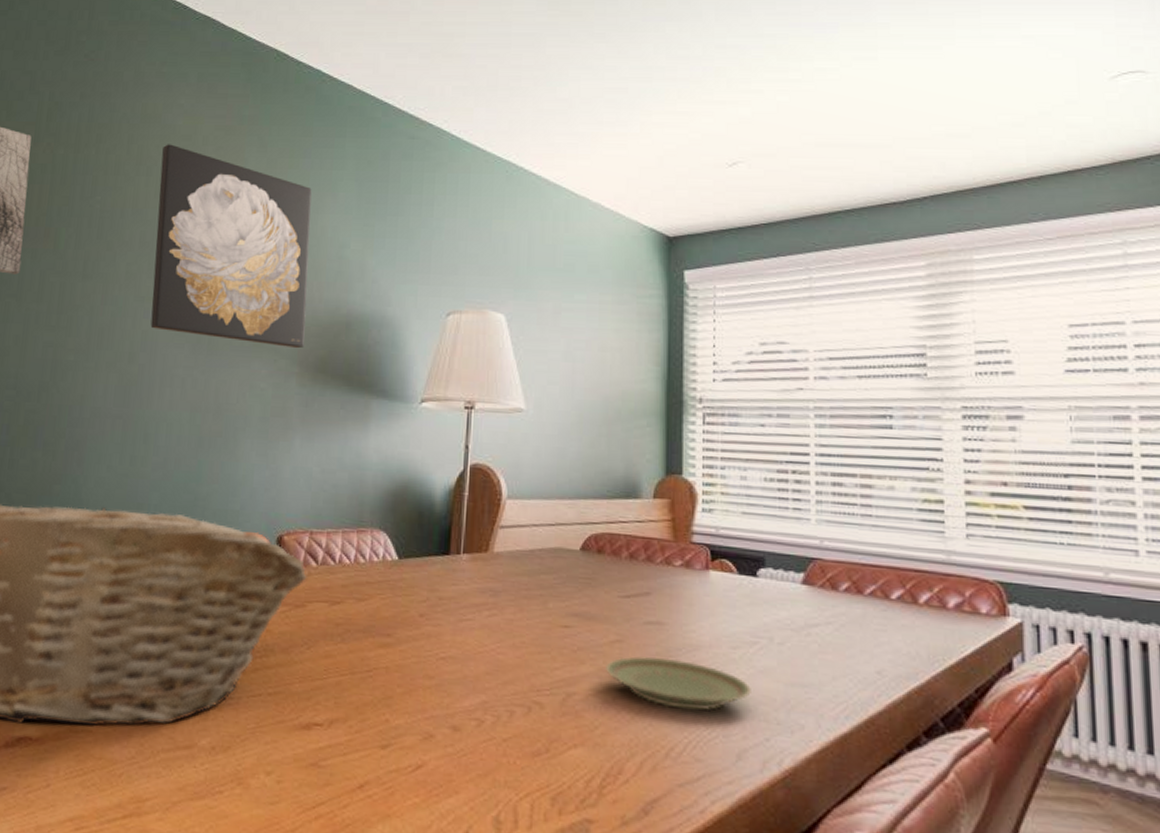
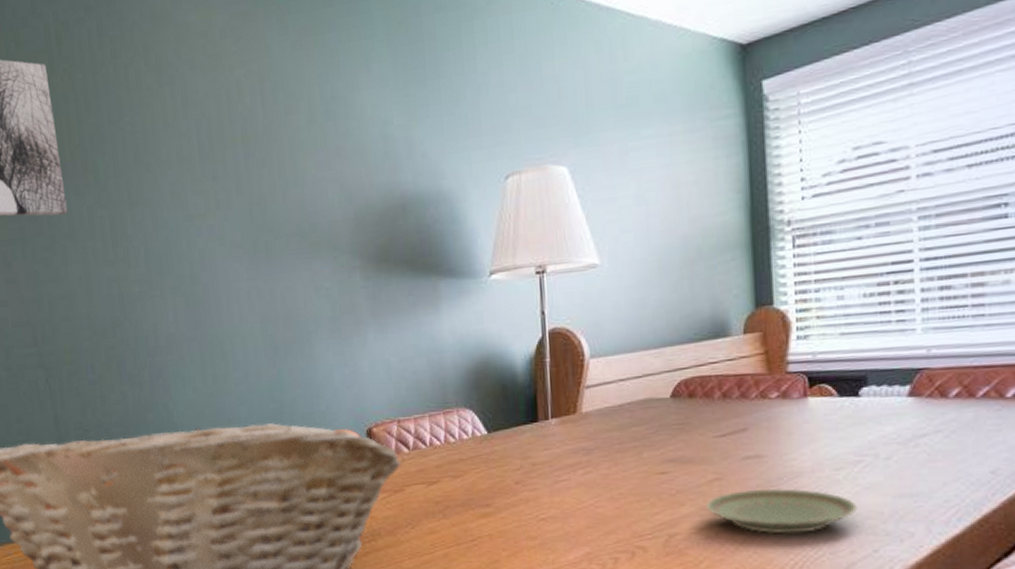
wall art: present [150,144,312,349] -> none [180,44,362,246]

